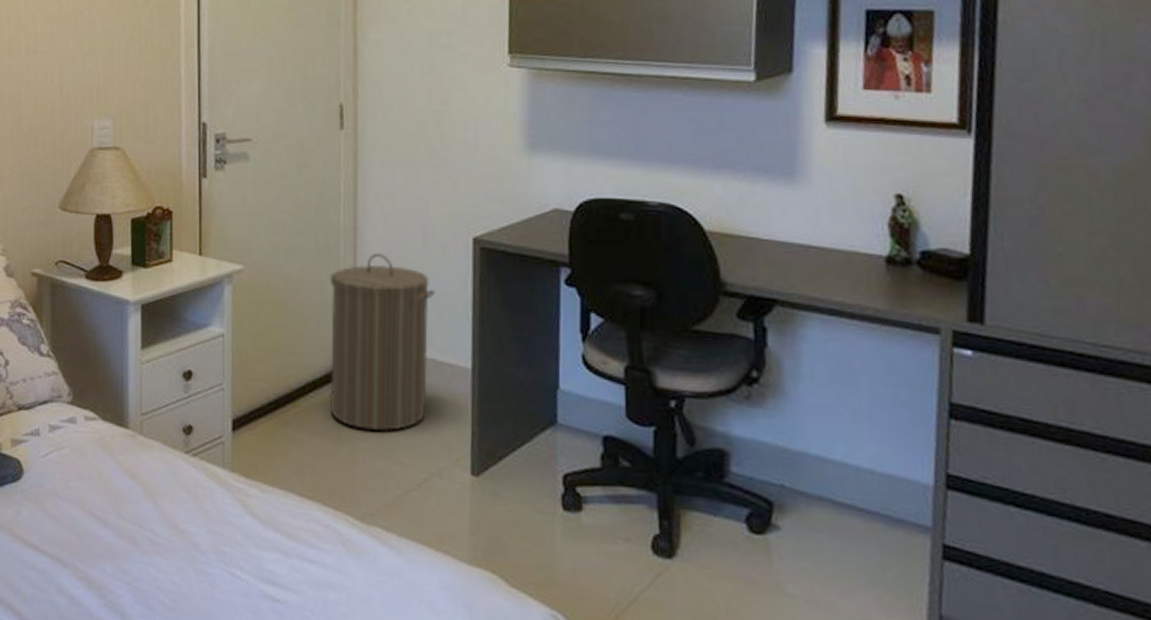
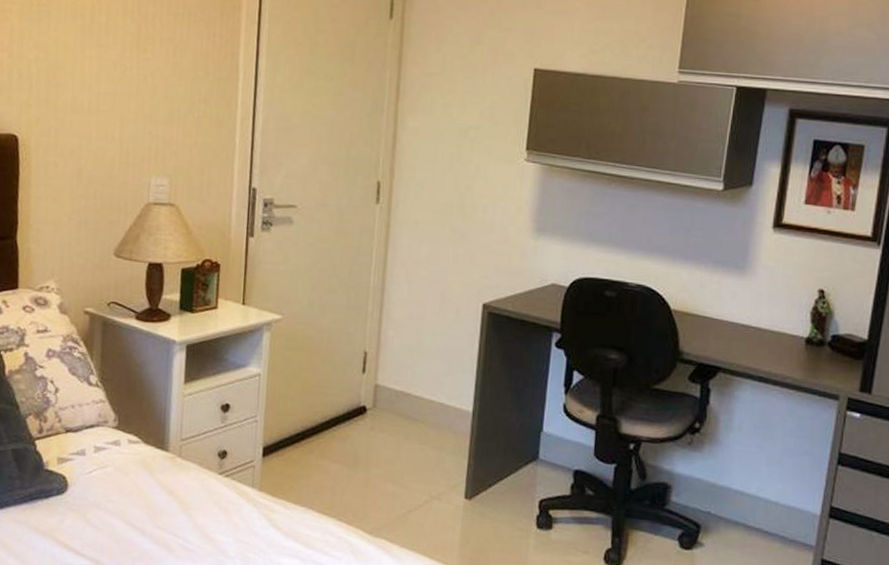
laundry hamper: present [329,252,435,432] -> none [349,311,447,461]

